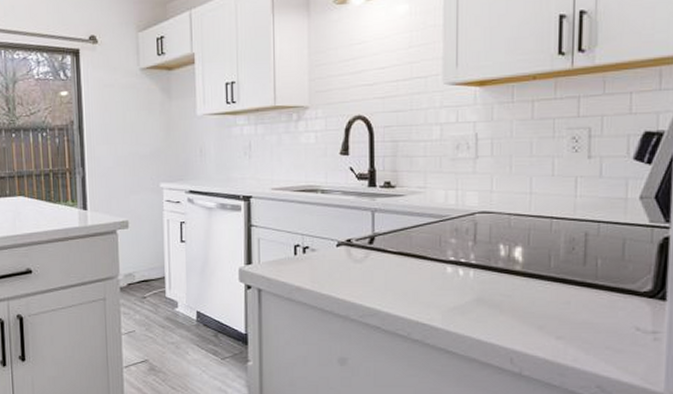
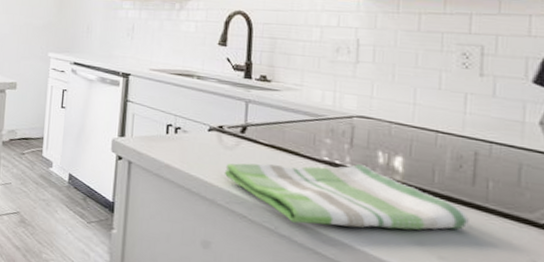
dish towel: none [356,260,581,326] -> present [225,163,469,230]

